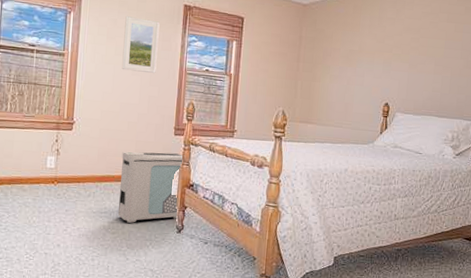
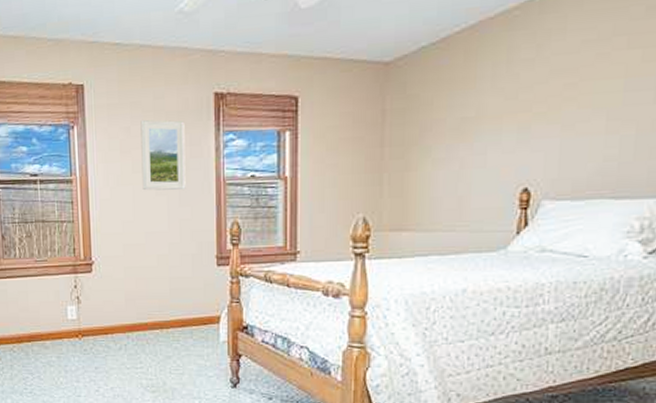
air purifier: present [118,152,185,223] -> none [154,289,233,378]

